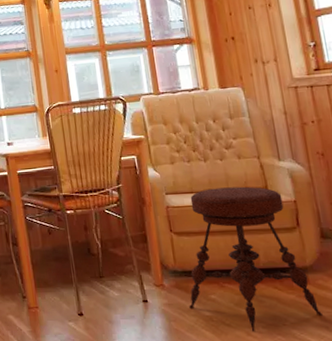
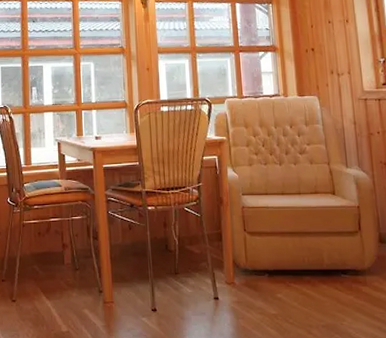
stool: present [189,186,322,331] -> none [257,190,376,330]

